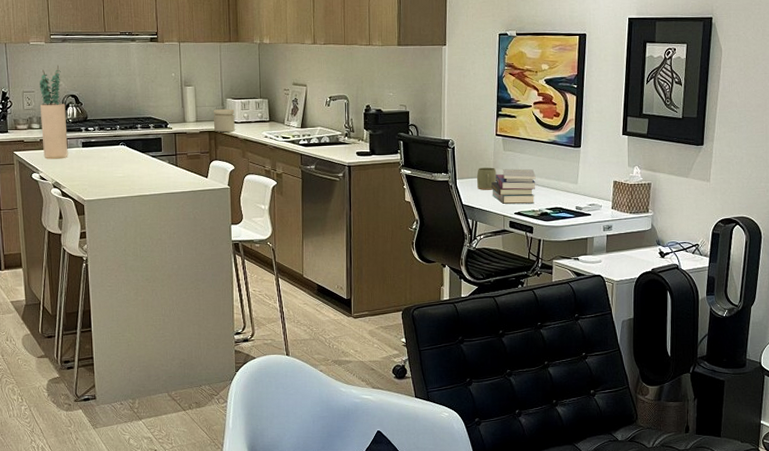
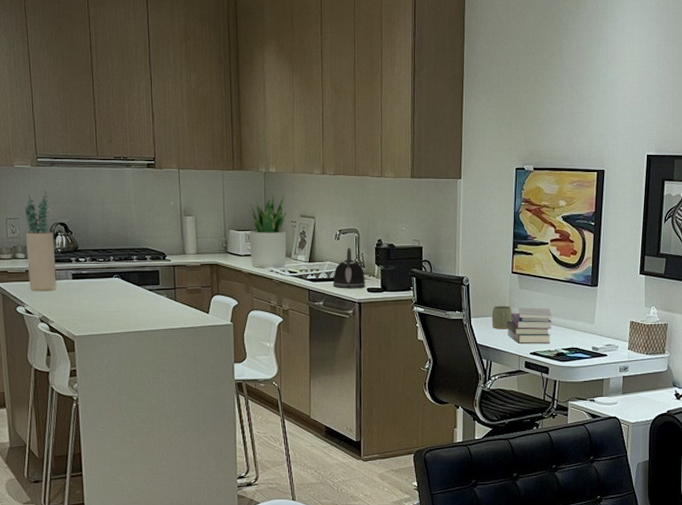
jar: present [214,108,235,133] -> none [216,240,239,266]
planter: none [245,65,280,135] -> present [249,195,287,269]
kettle: none [323,113,355,153] -> present [332,247,366,289]

